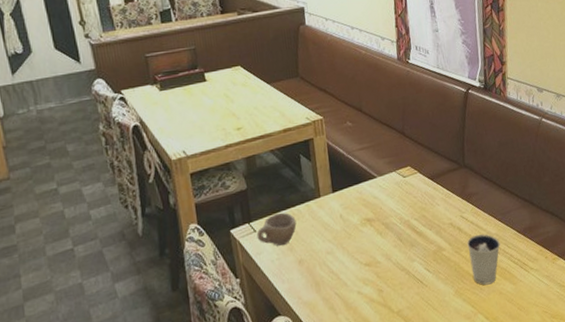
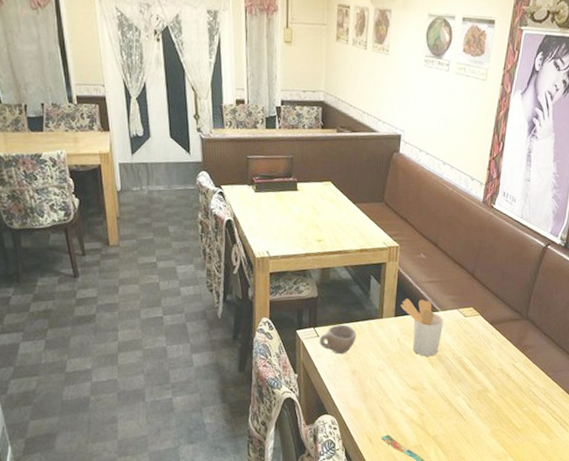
utensil holder: none [336,168,385,228] -> present [400,298,444,356]
dixie cup: present [467,234,500,285] -> none [511,385,546,433]

